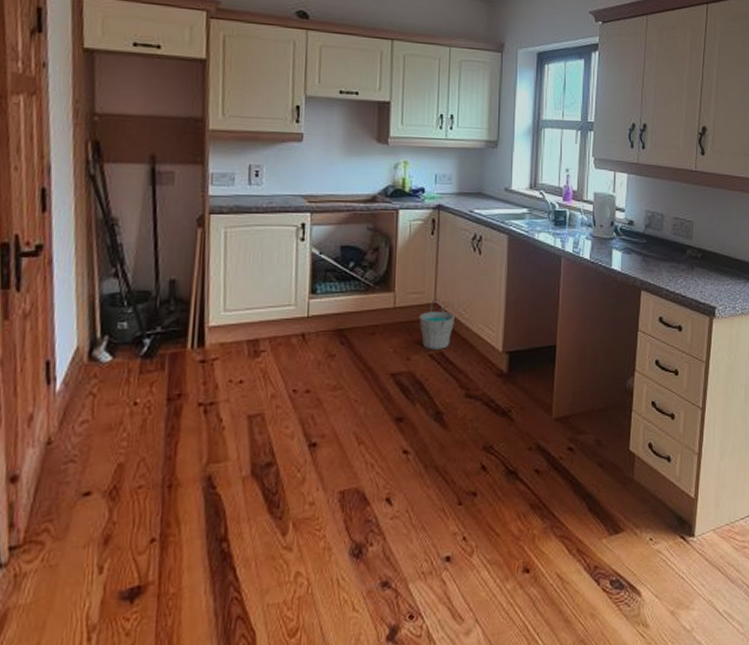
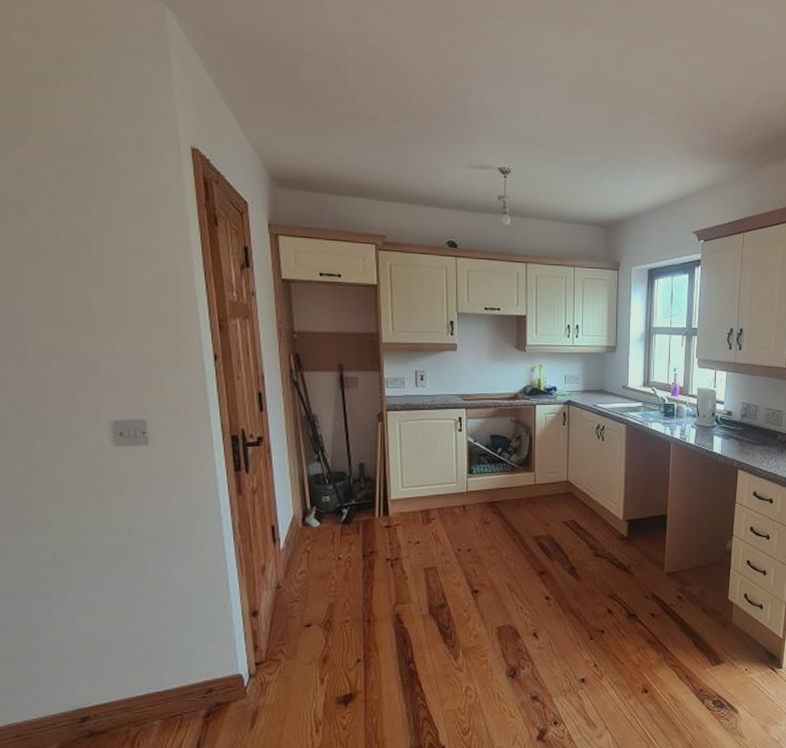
bucket: present [418,299,456,350] -> none [554,477,584,518]

